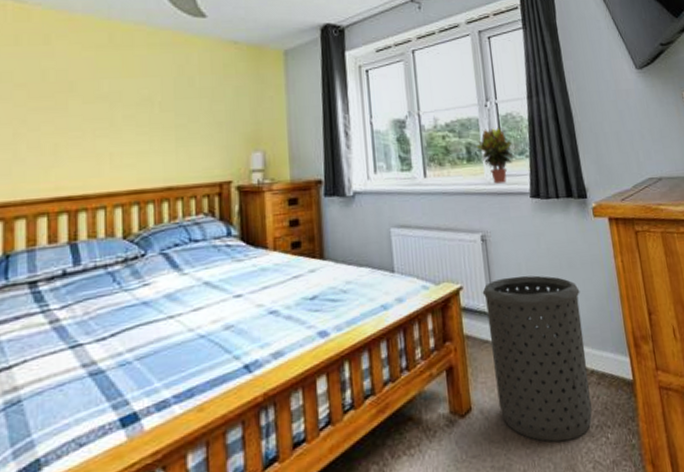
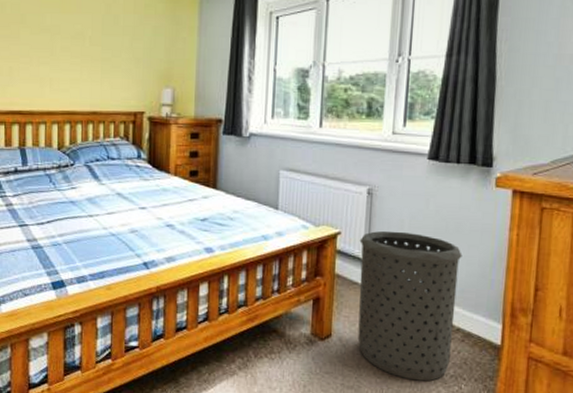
potted plant: present [476,127,516,184] -> none [378,84,420,142]

